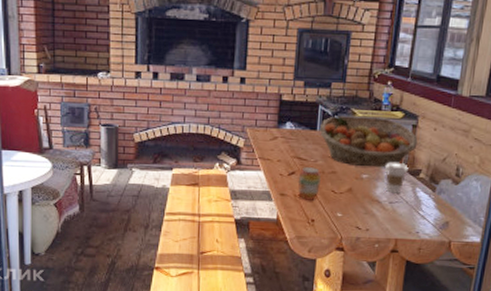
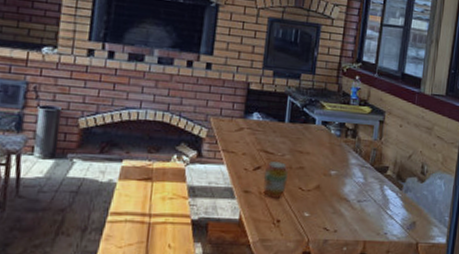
fruit basket: present [320,115,418,168] -> none [288,108,385,164]
coffee cup: present [385,163,408,195] -> none [354,159,376,193]

